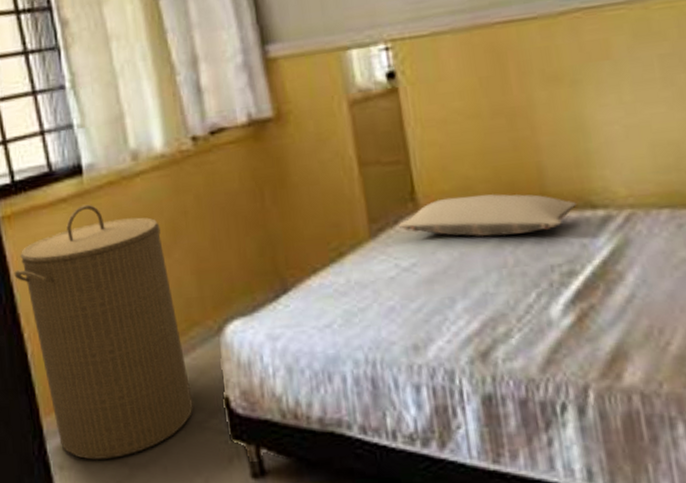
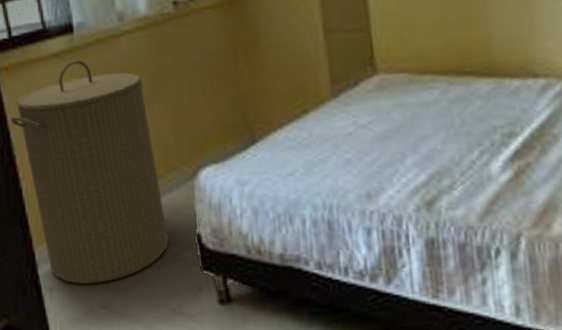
pillow: present [398,194,578,237] -> none [357,61,521,100]

